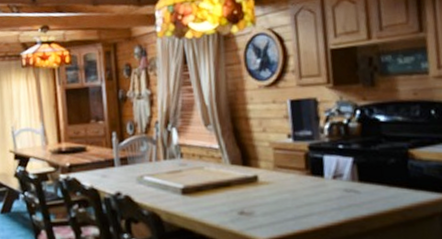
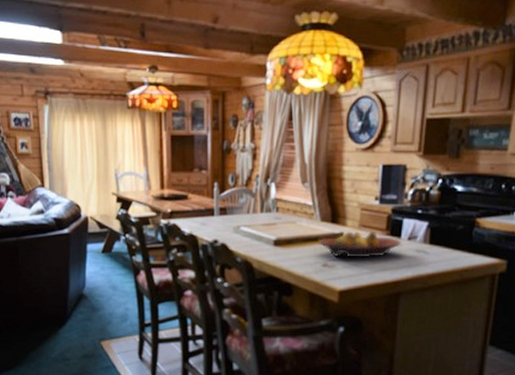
fruit bowl: none [231,171,326,204] -> present [319,230,401,258]

